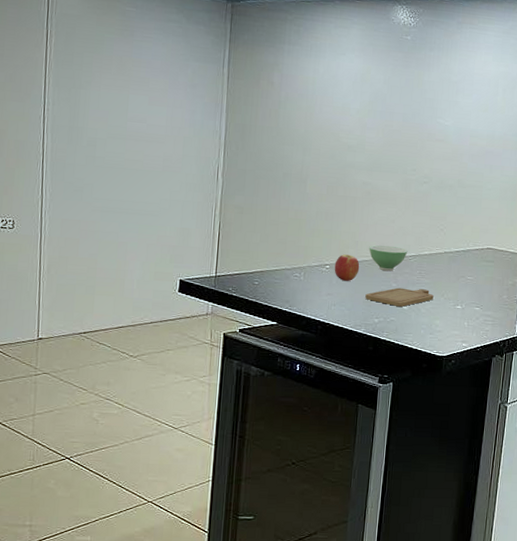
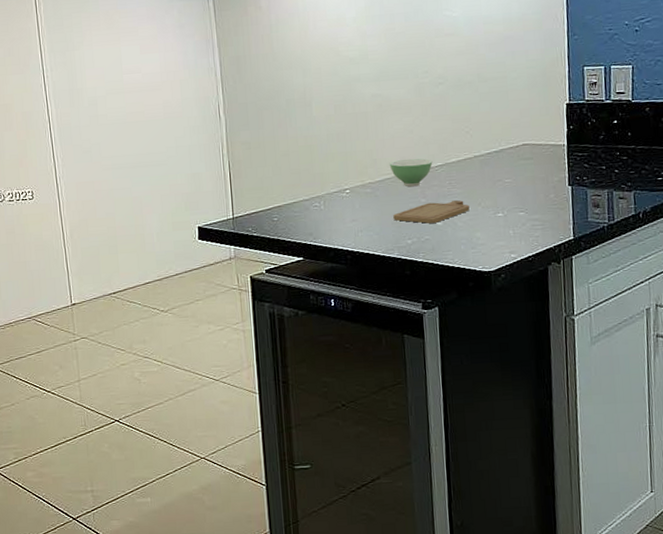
fruit: present [334,254,360,282] -> none [354,175,383,205]

